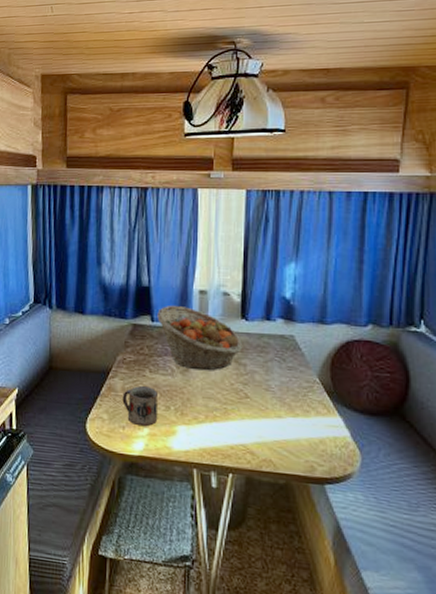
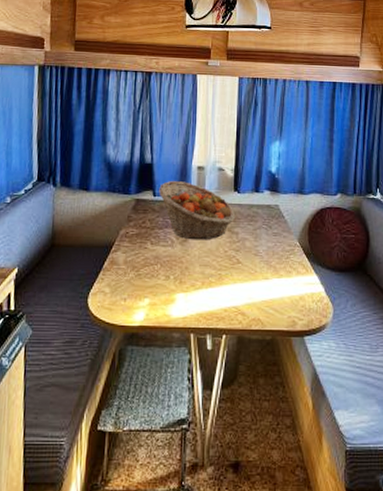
mug: present [122,386,158,427] -> none [124,258,159,297]

